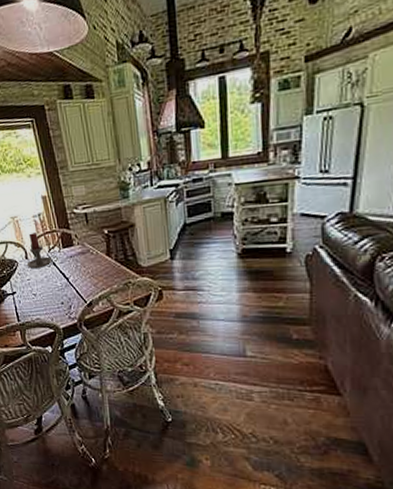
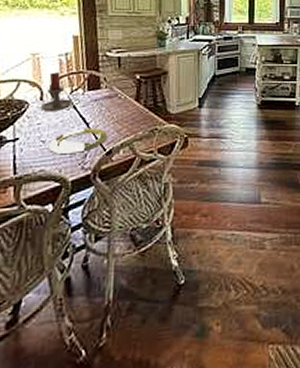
plate: none [39,282,86,305] -> present [48,128,107,154]

